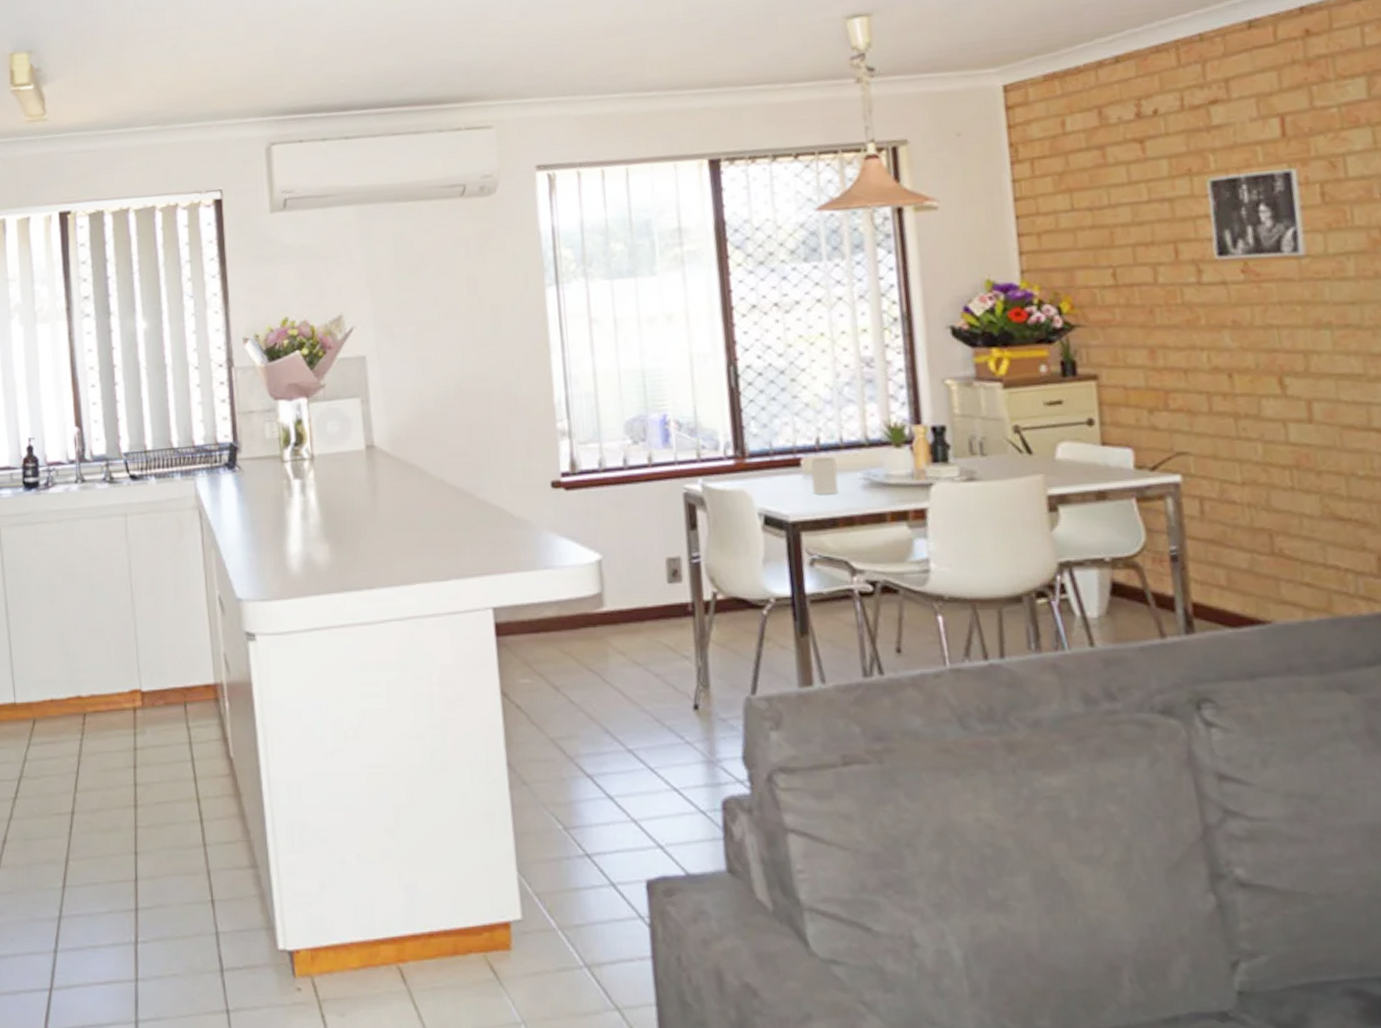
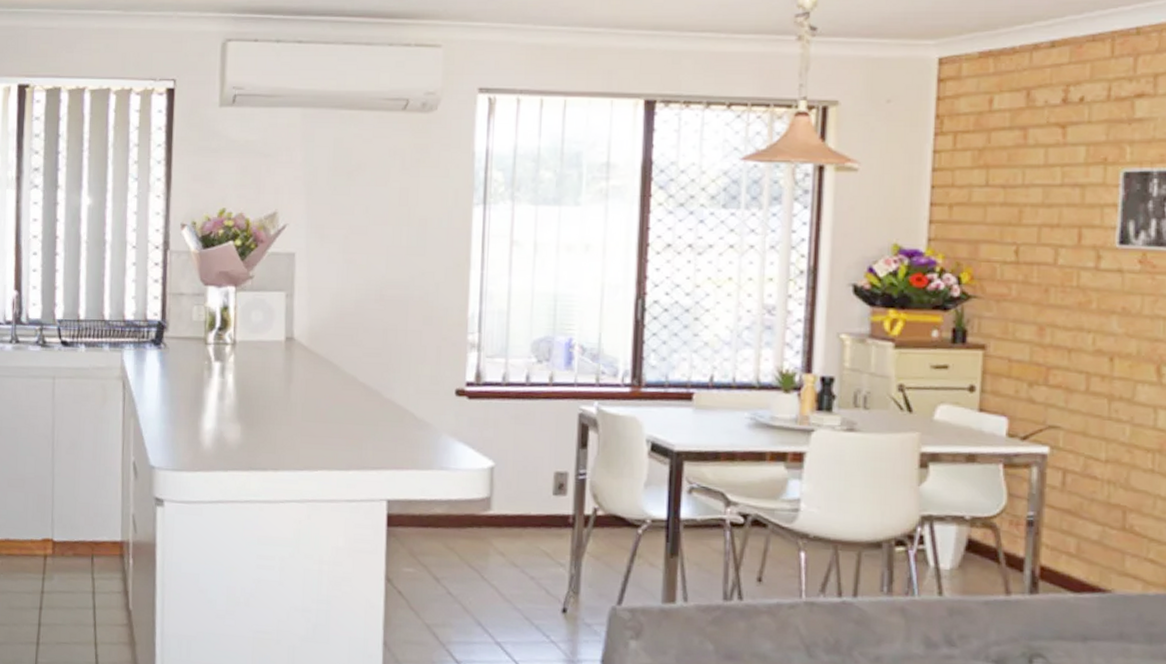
cup: present [810,457,839,496] -> none [700,394,726,430]

